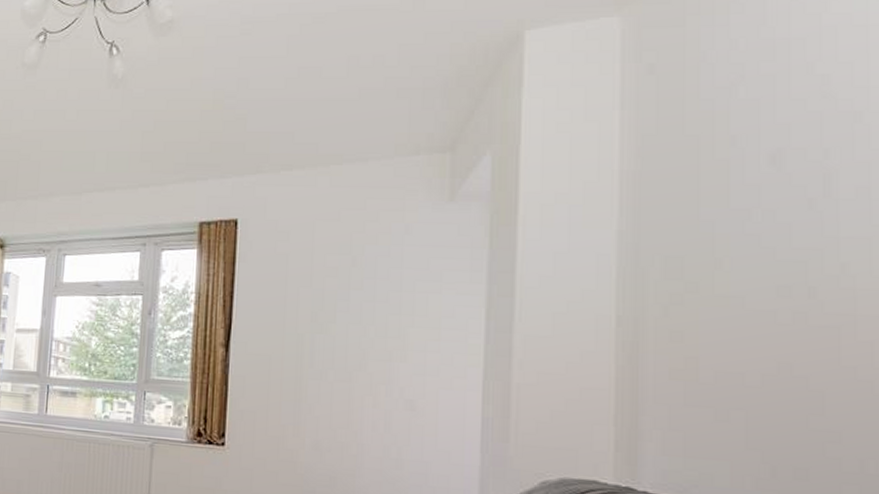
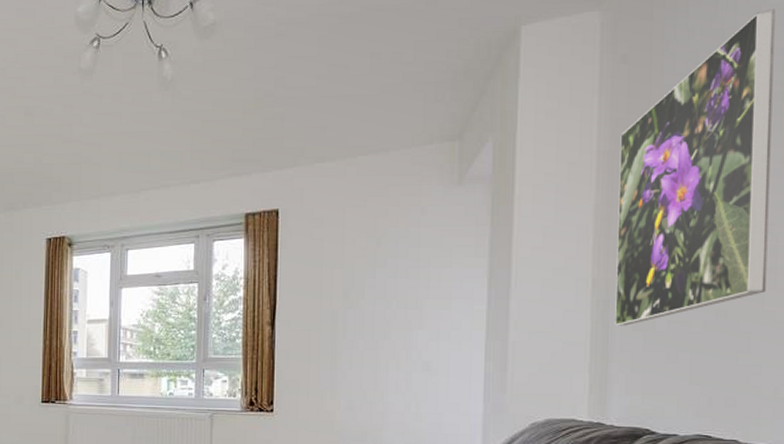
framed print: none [646,19,843,374] -> present [615,9,775,326]

